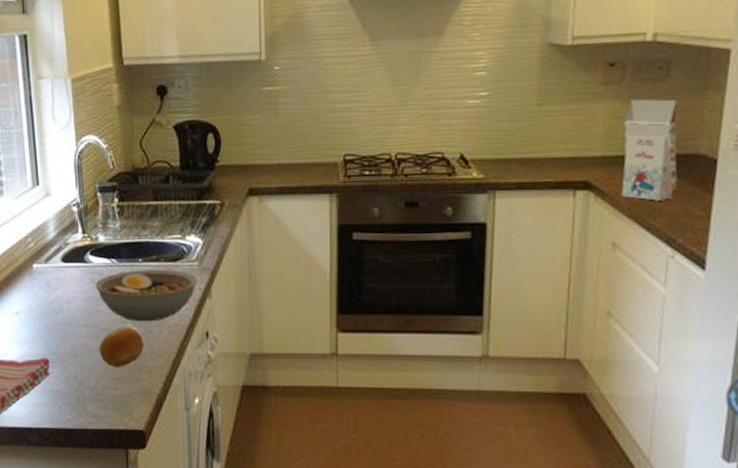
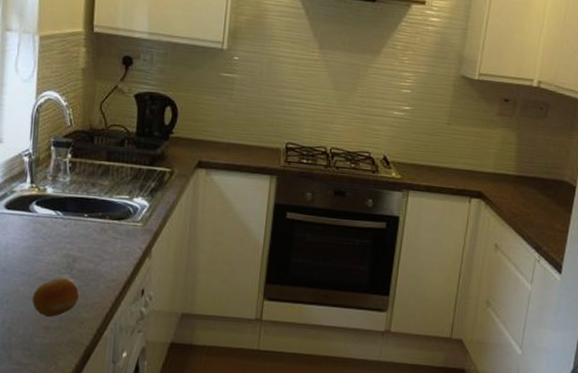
bowl: present [95,269,198,322] -> none [37,224,140,275]
gift box: present [621,98,677,201] -> none [505,130,551,215]

